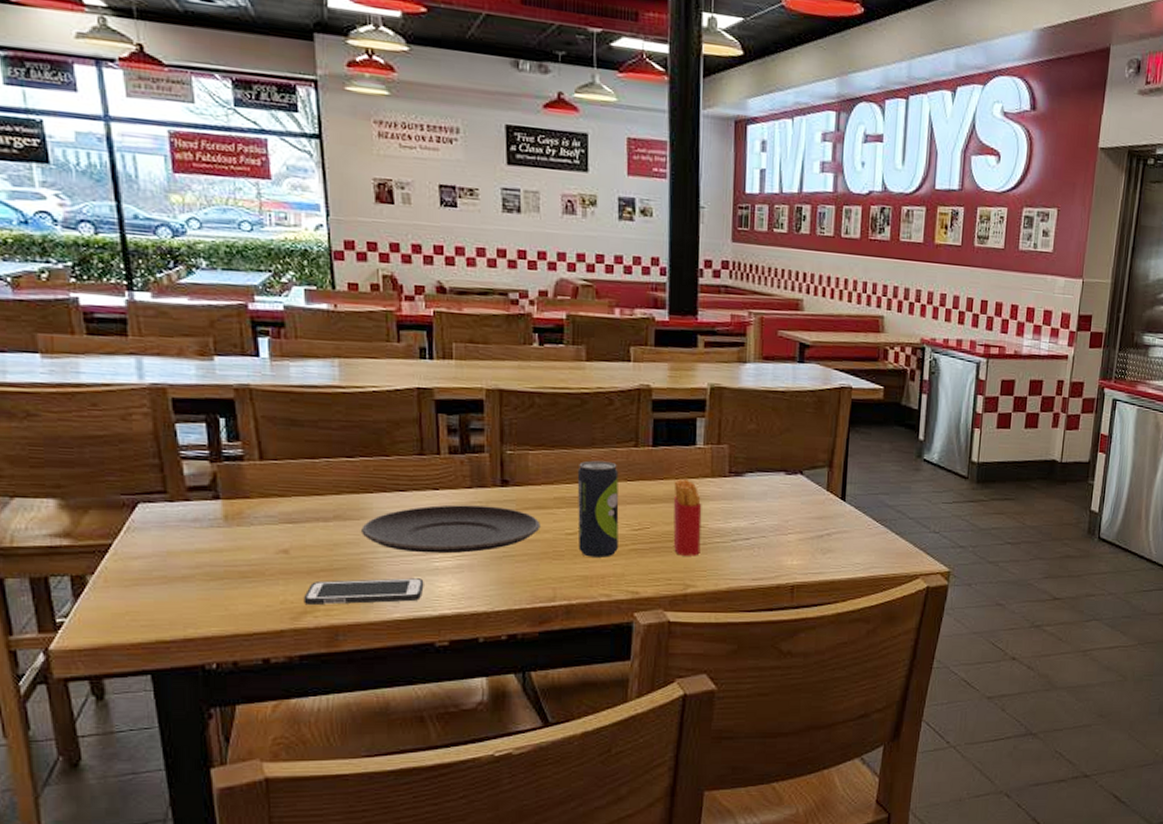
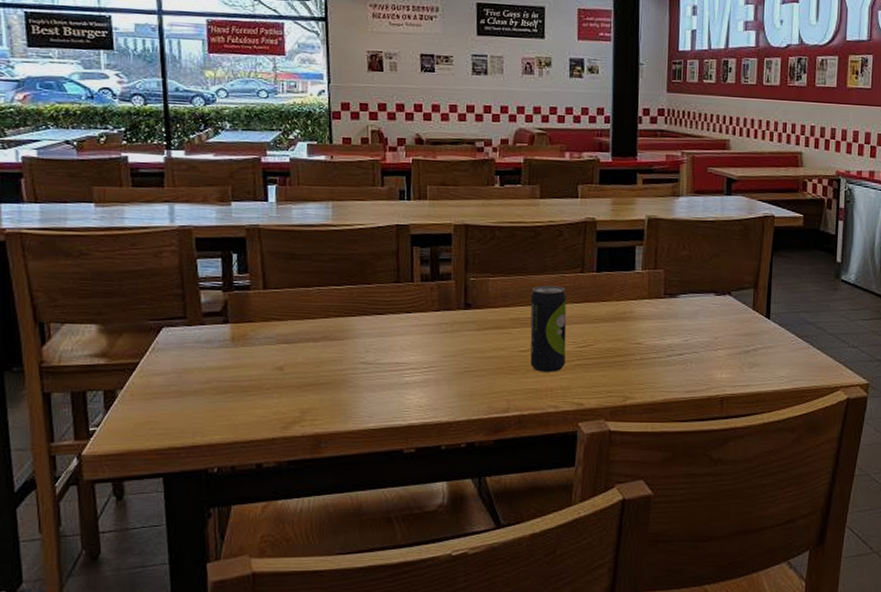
cell phone: present [303,578,424,605] -> none [293,391,396,415]
plate: present [362,504,541,554] -> none [345,326,498,370]
french fries: present [673,478,702,556] -> none [614,300,640,371]

